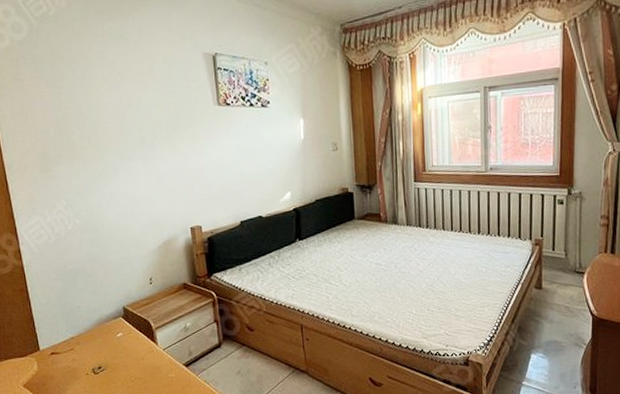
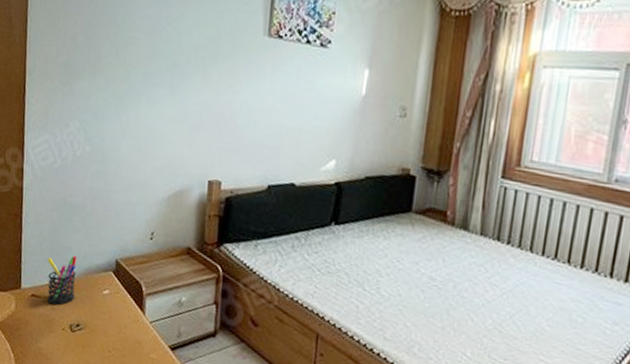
pen holder: none [59,311,93,357] -> present [46,255,77,305]

